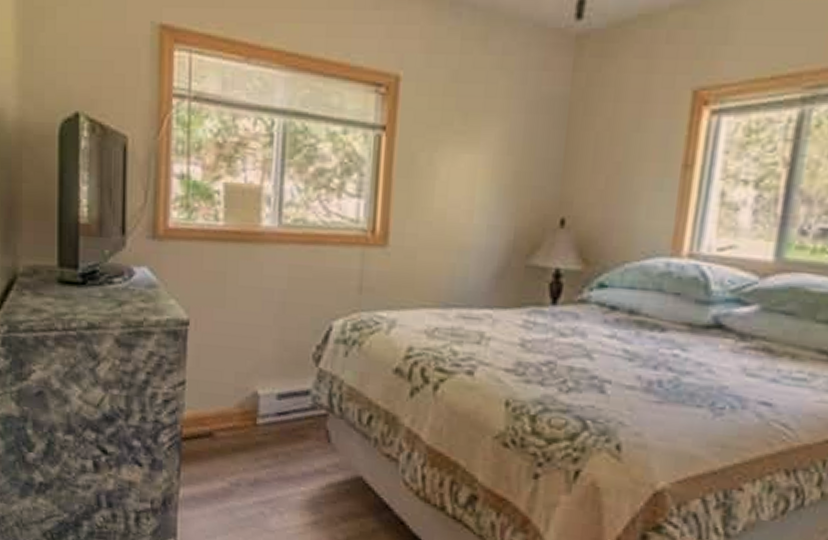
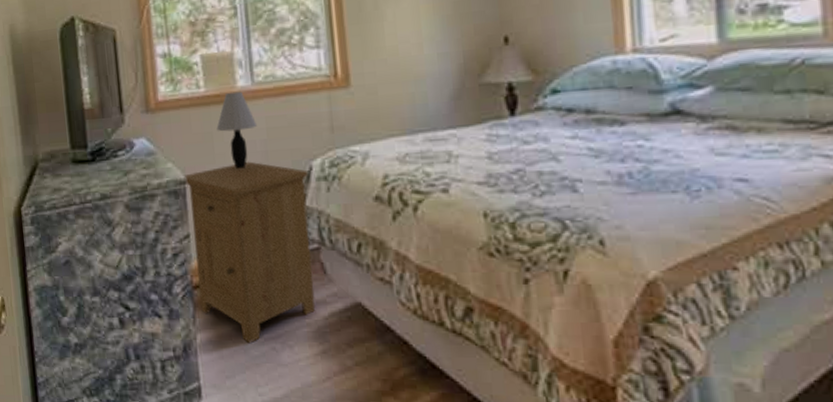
nightstand: none [185,310,327,505] -> present [182,161,316,344]
table lamp: none [231,230,279,318] -> present [216,91,258,169]

